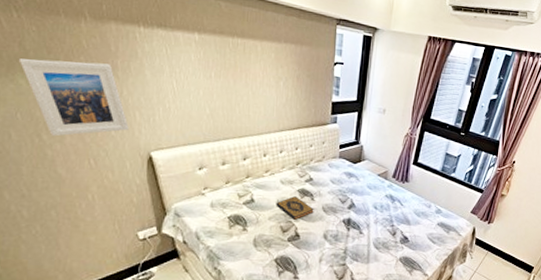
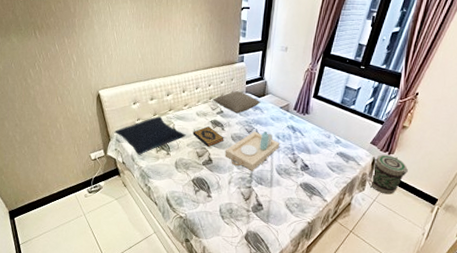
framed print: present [18,58,129,137] -> none [12,22,84,80]
pillow: none [172,184,267,232] -> present [114,116,186,155]
pillow: none [301,156,356,181] -> present [213,91,261,114]
serving tray: none [314,201,378,247] -> present [225,131,280,171]
basket: none [470,224,506,265] -> present [369,155,408,195]

